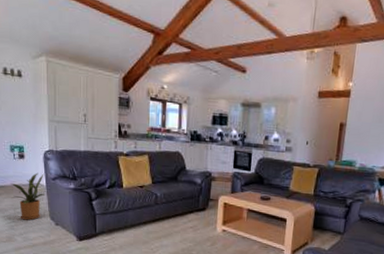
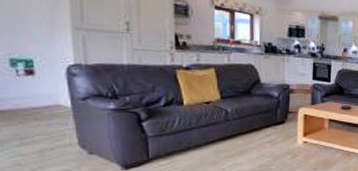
house plant: present [11,173,46,221] -> none [13,92,71,152]

